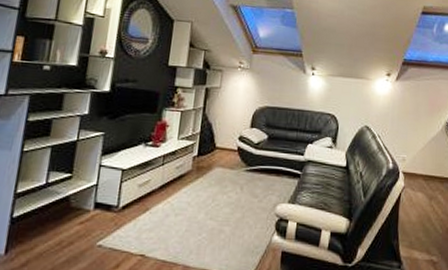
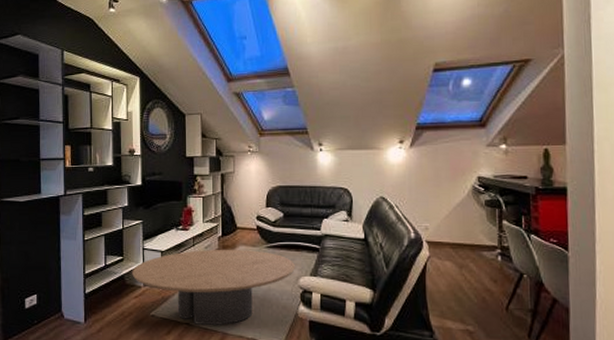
coffee table: none [80,170,274,257] -> present [132,250,295,325]

